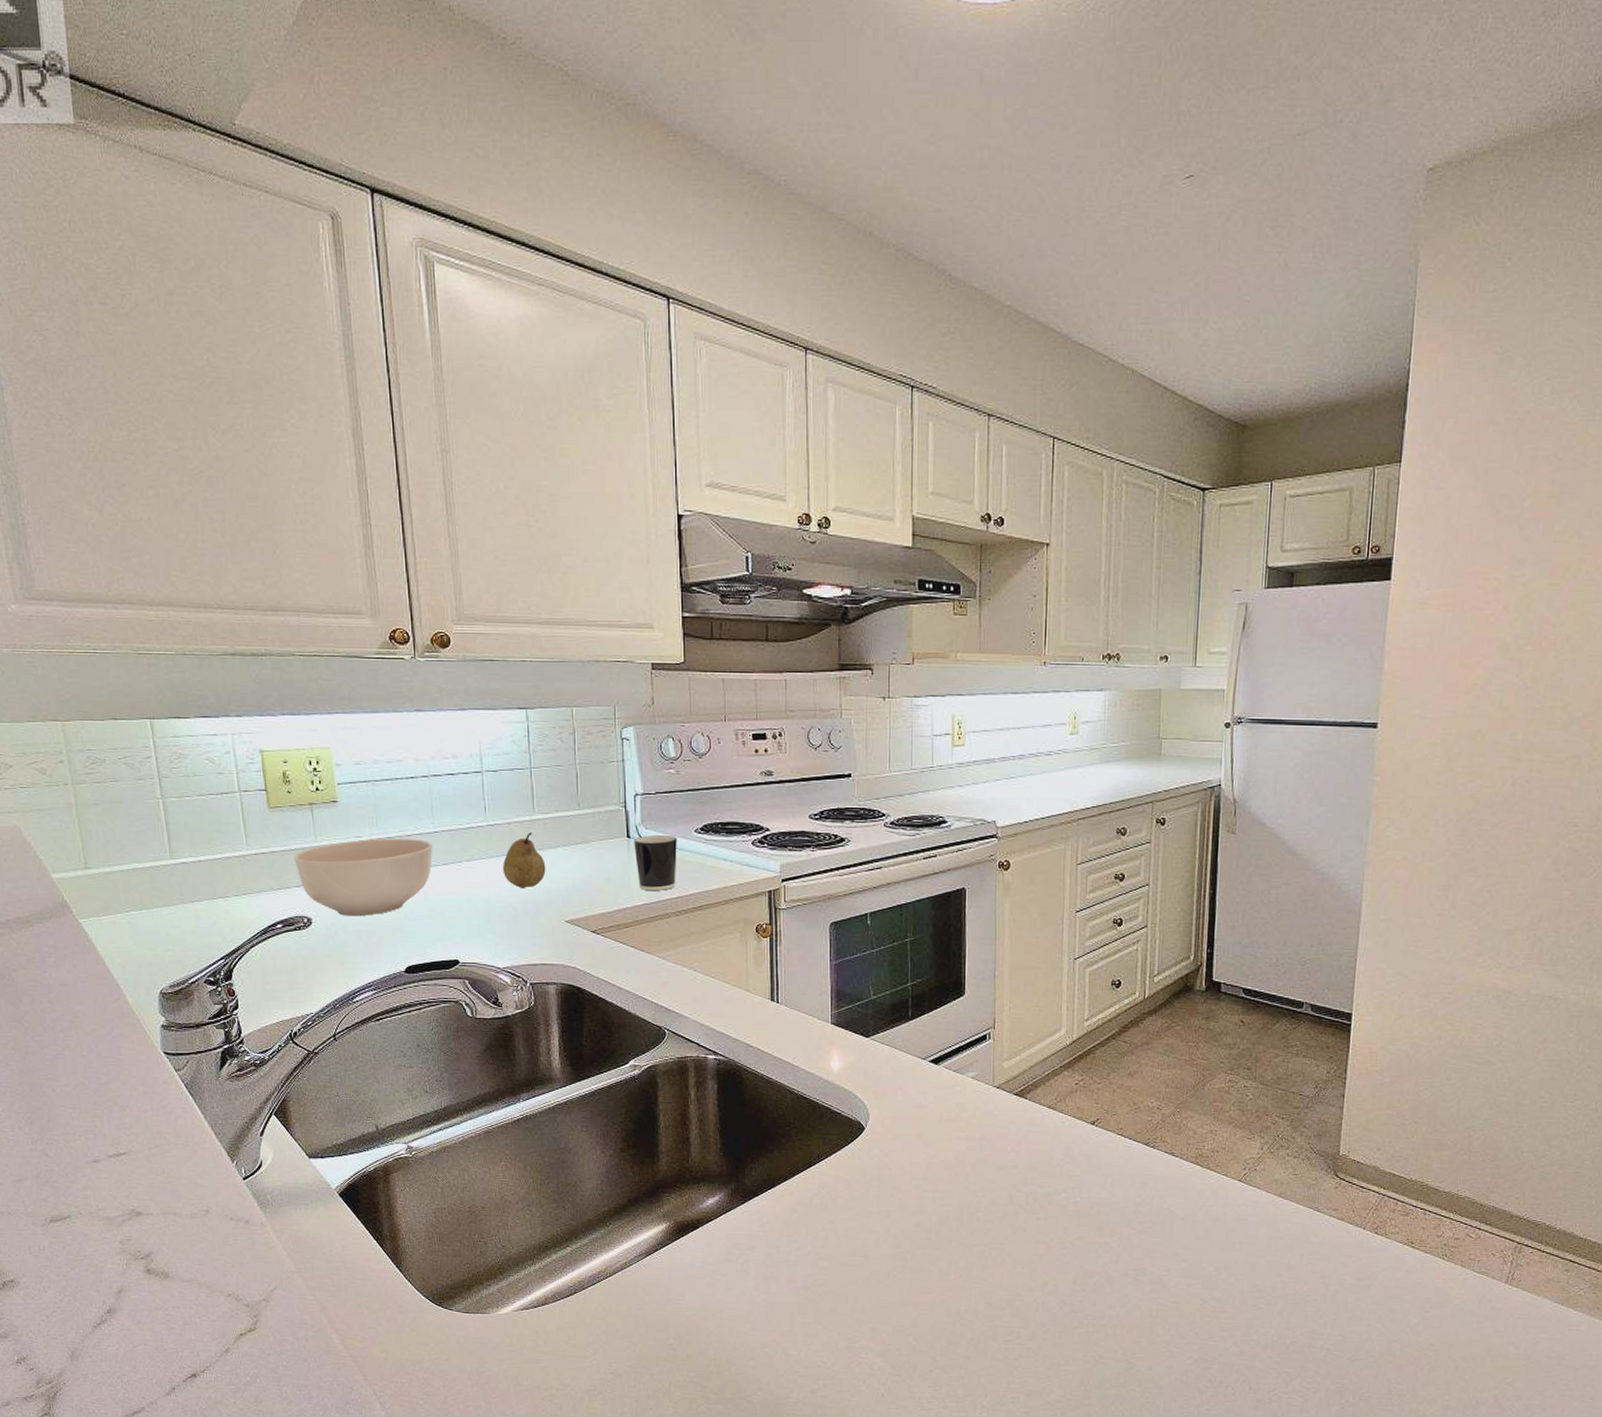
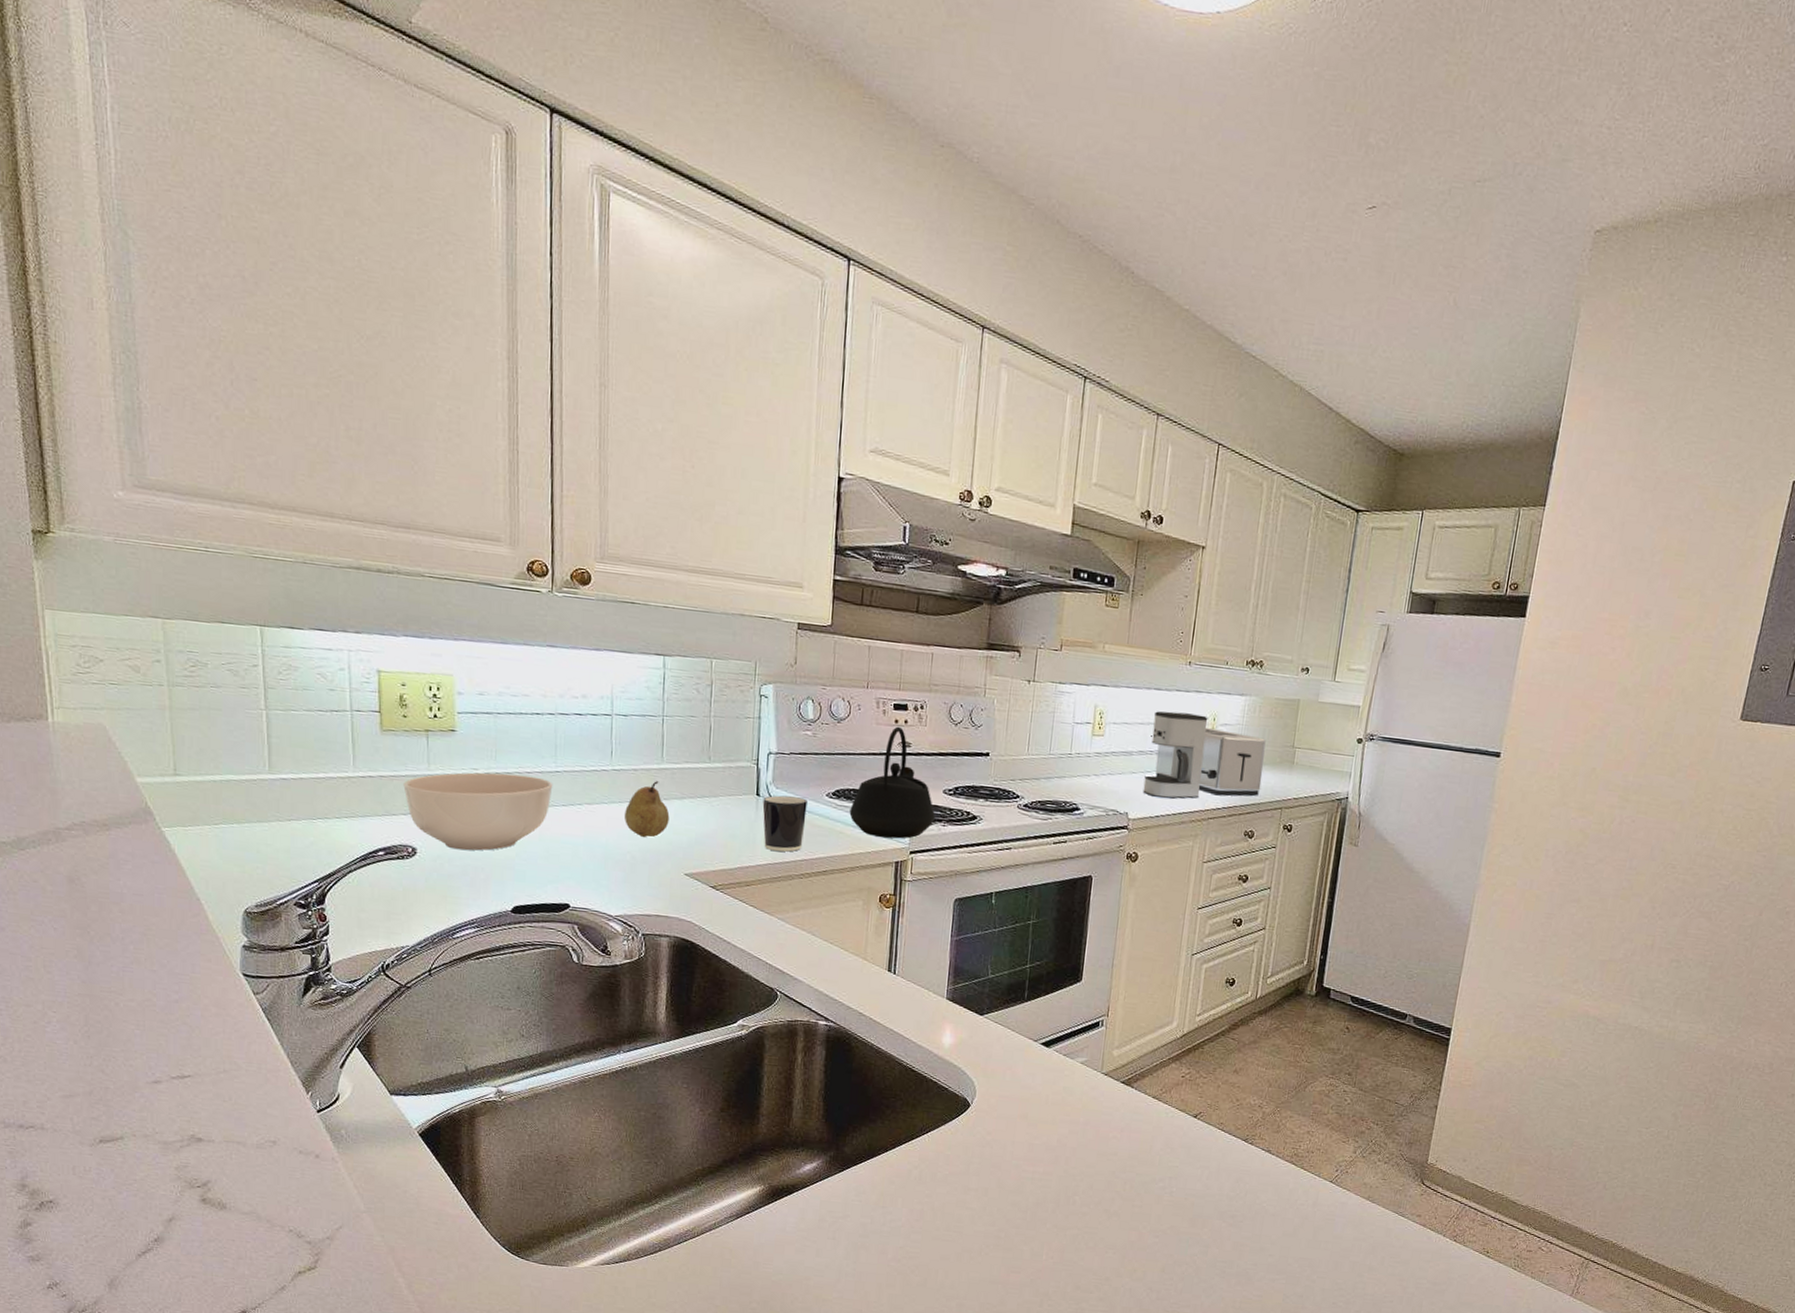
kettle: none [719,756,803,868] -> present [849,726,935,839]
coffee maker: none [1009,714,1069,804] -> present [1143,711,1208,799]
toaster: none [1019,726,1130,795] -> present [1155,727,1266,796]

